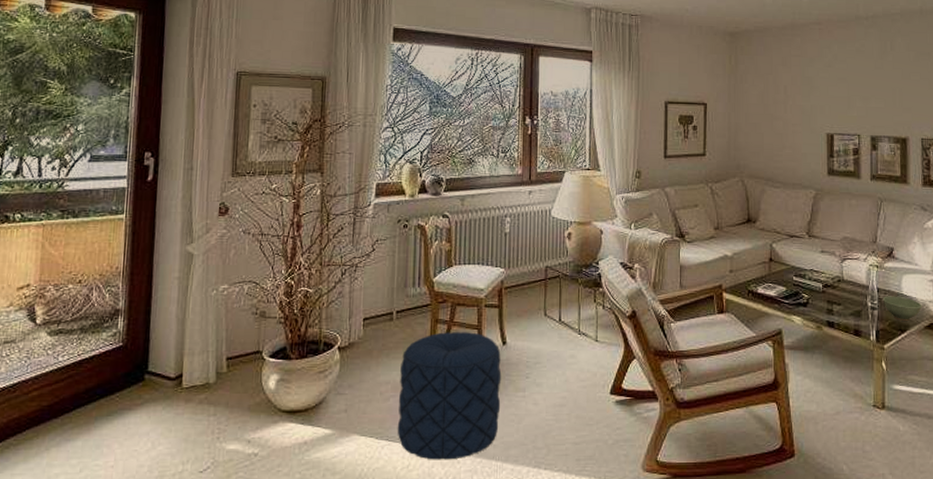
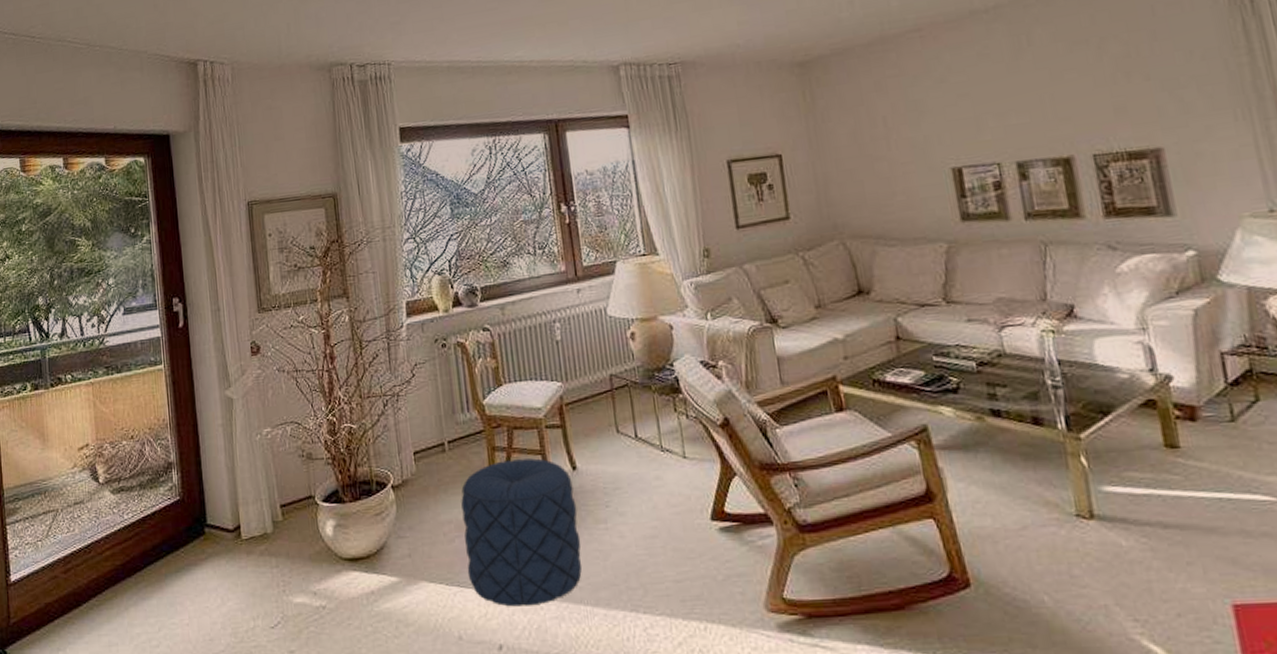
bowl: present [882,296,922,322] -> none [1067,367,1131,401]

